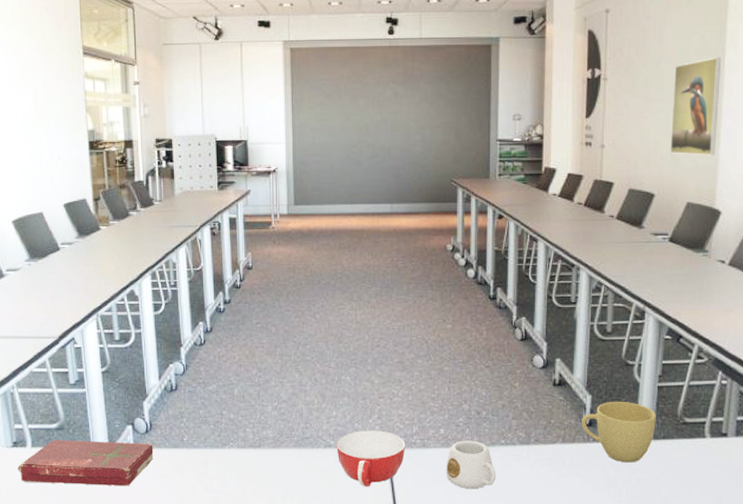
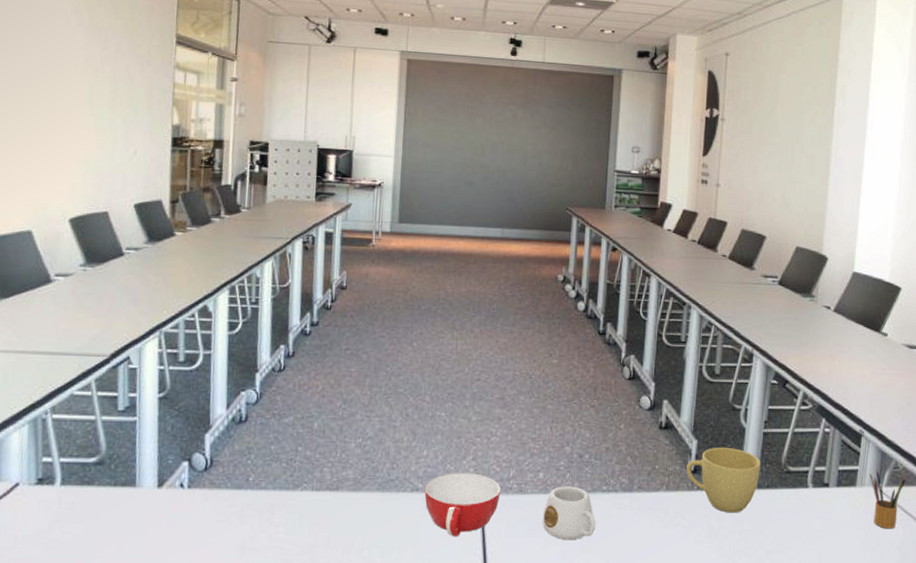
book: present [17,439,154,486] -> none [39,476,212,534]
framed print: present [670,57,722,156] -> none [781,108,832,203]

